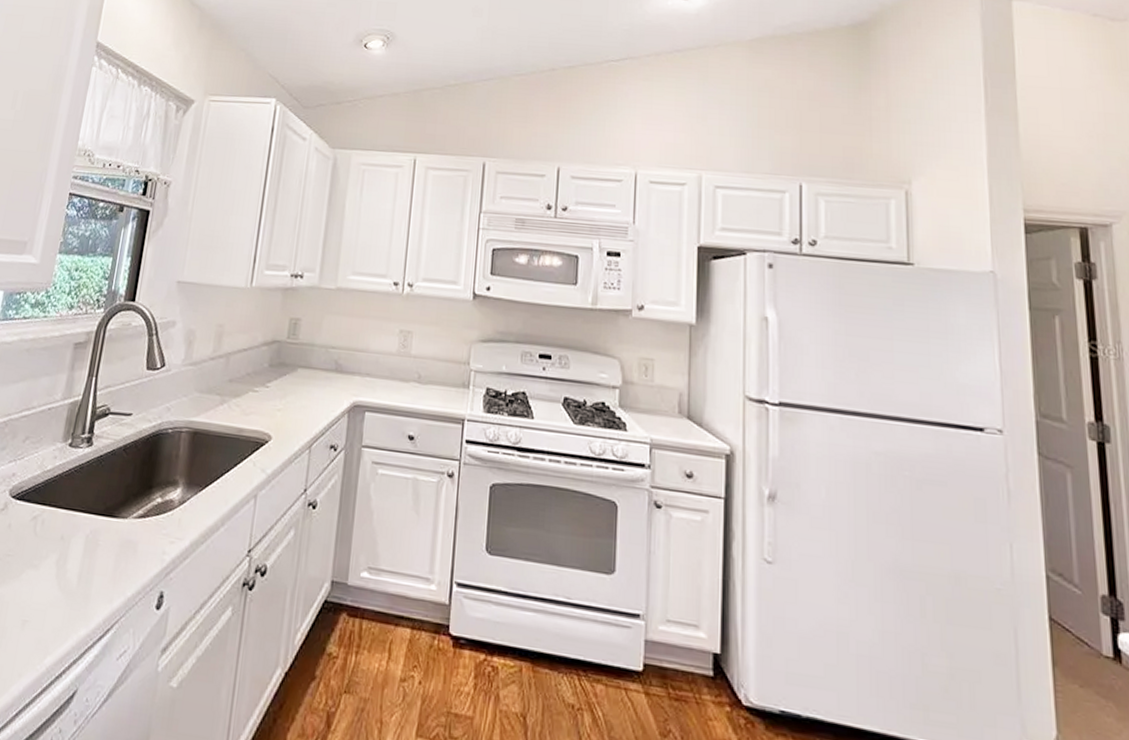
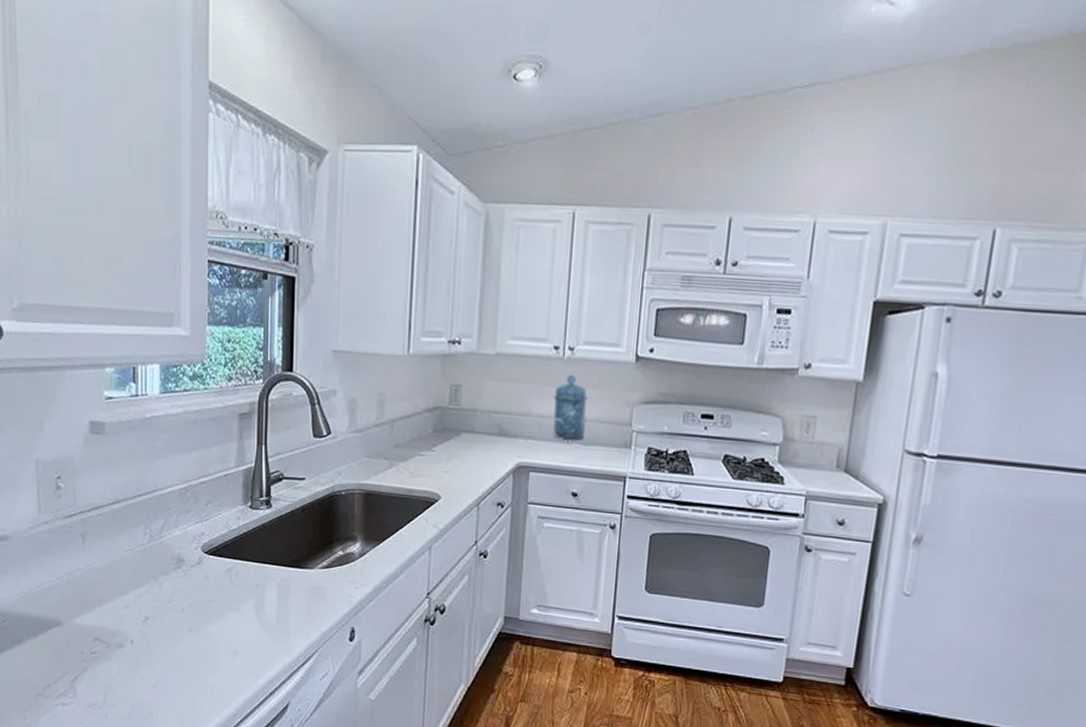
canister: none [390,310,426,380] -> present [553,374,588,442]

